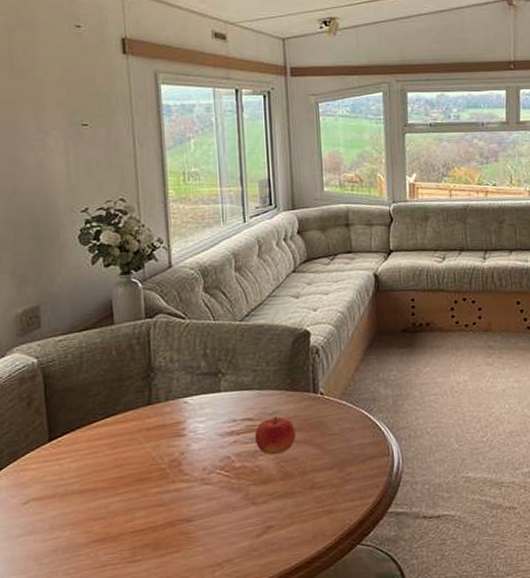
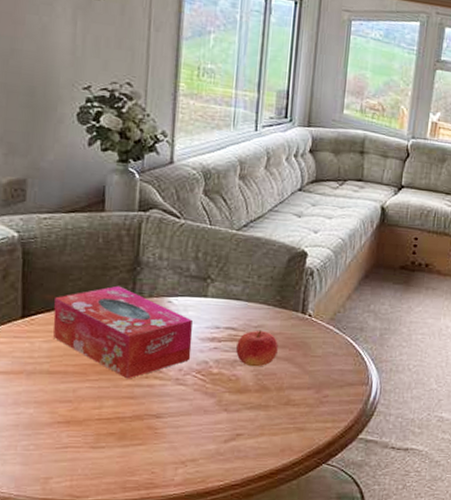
tissue box: none [78,394,213,487] -> present [53,285,193,379]

